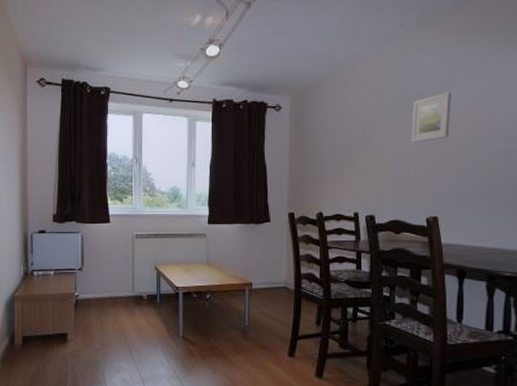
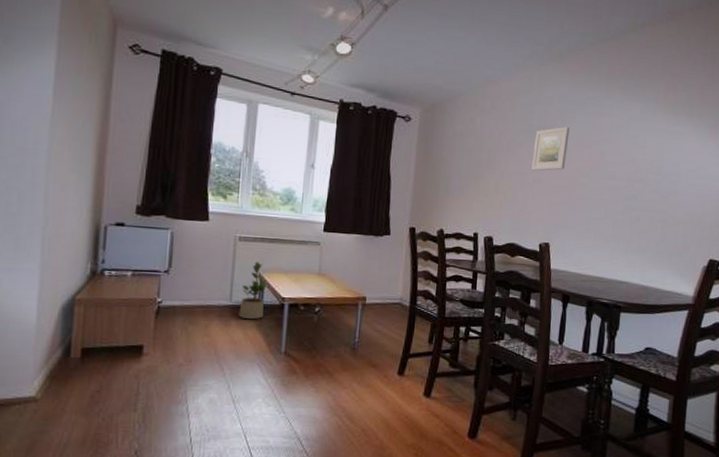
potted plant: none [141,256,163,307] -> present [239,262,268,319]

